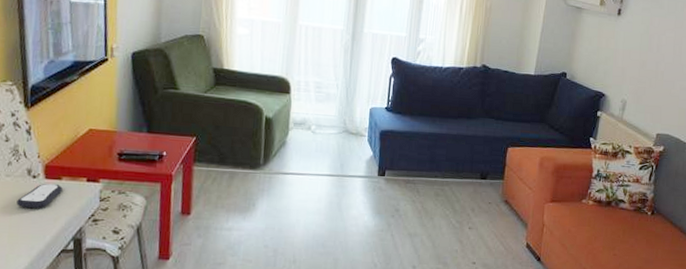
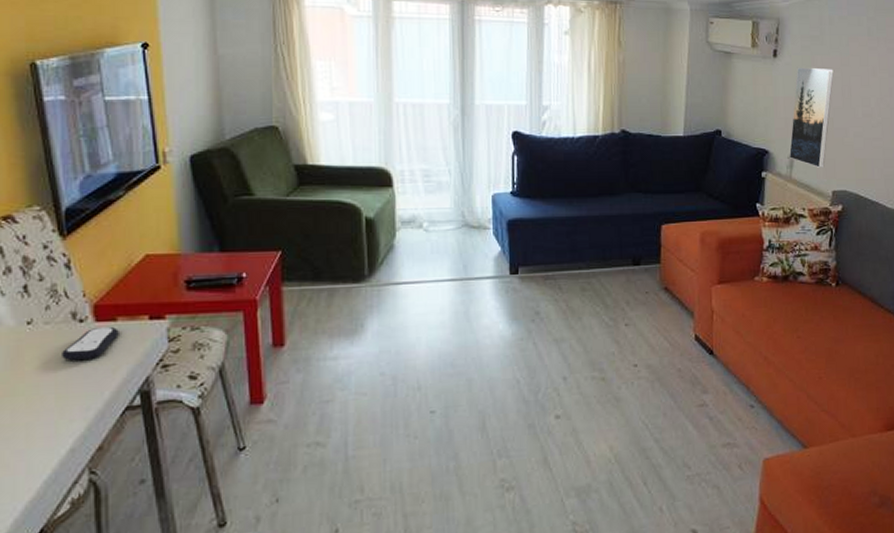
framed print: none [622,25,668,113] -> present [788,67,834,168]

